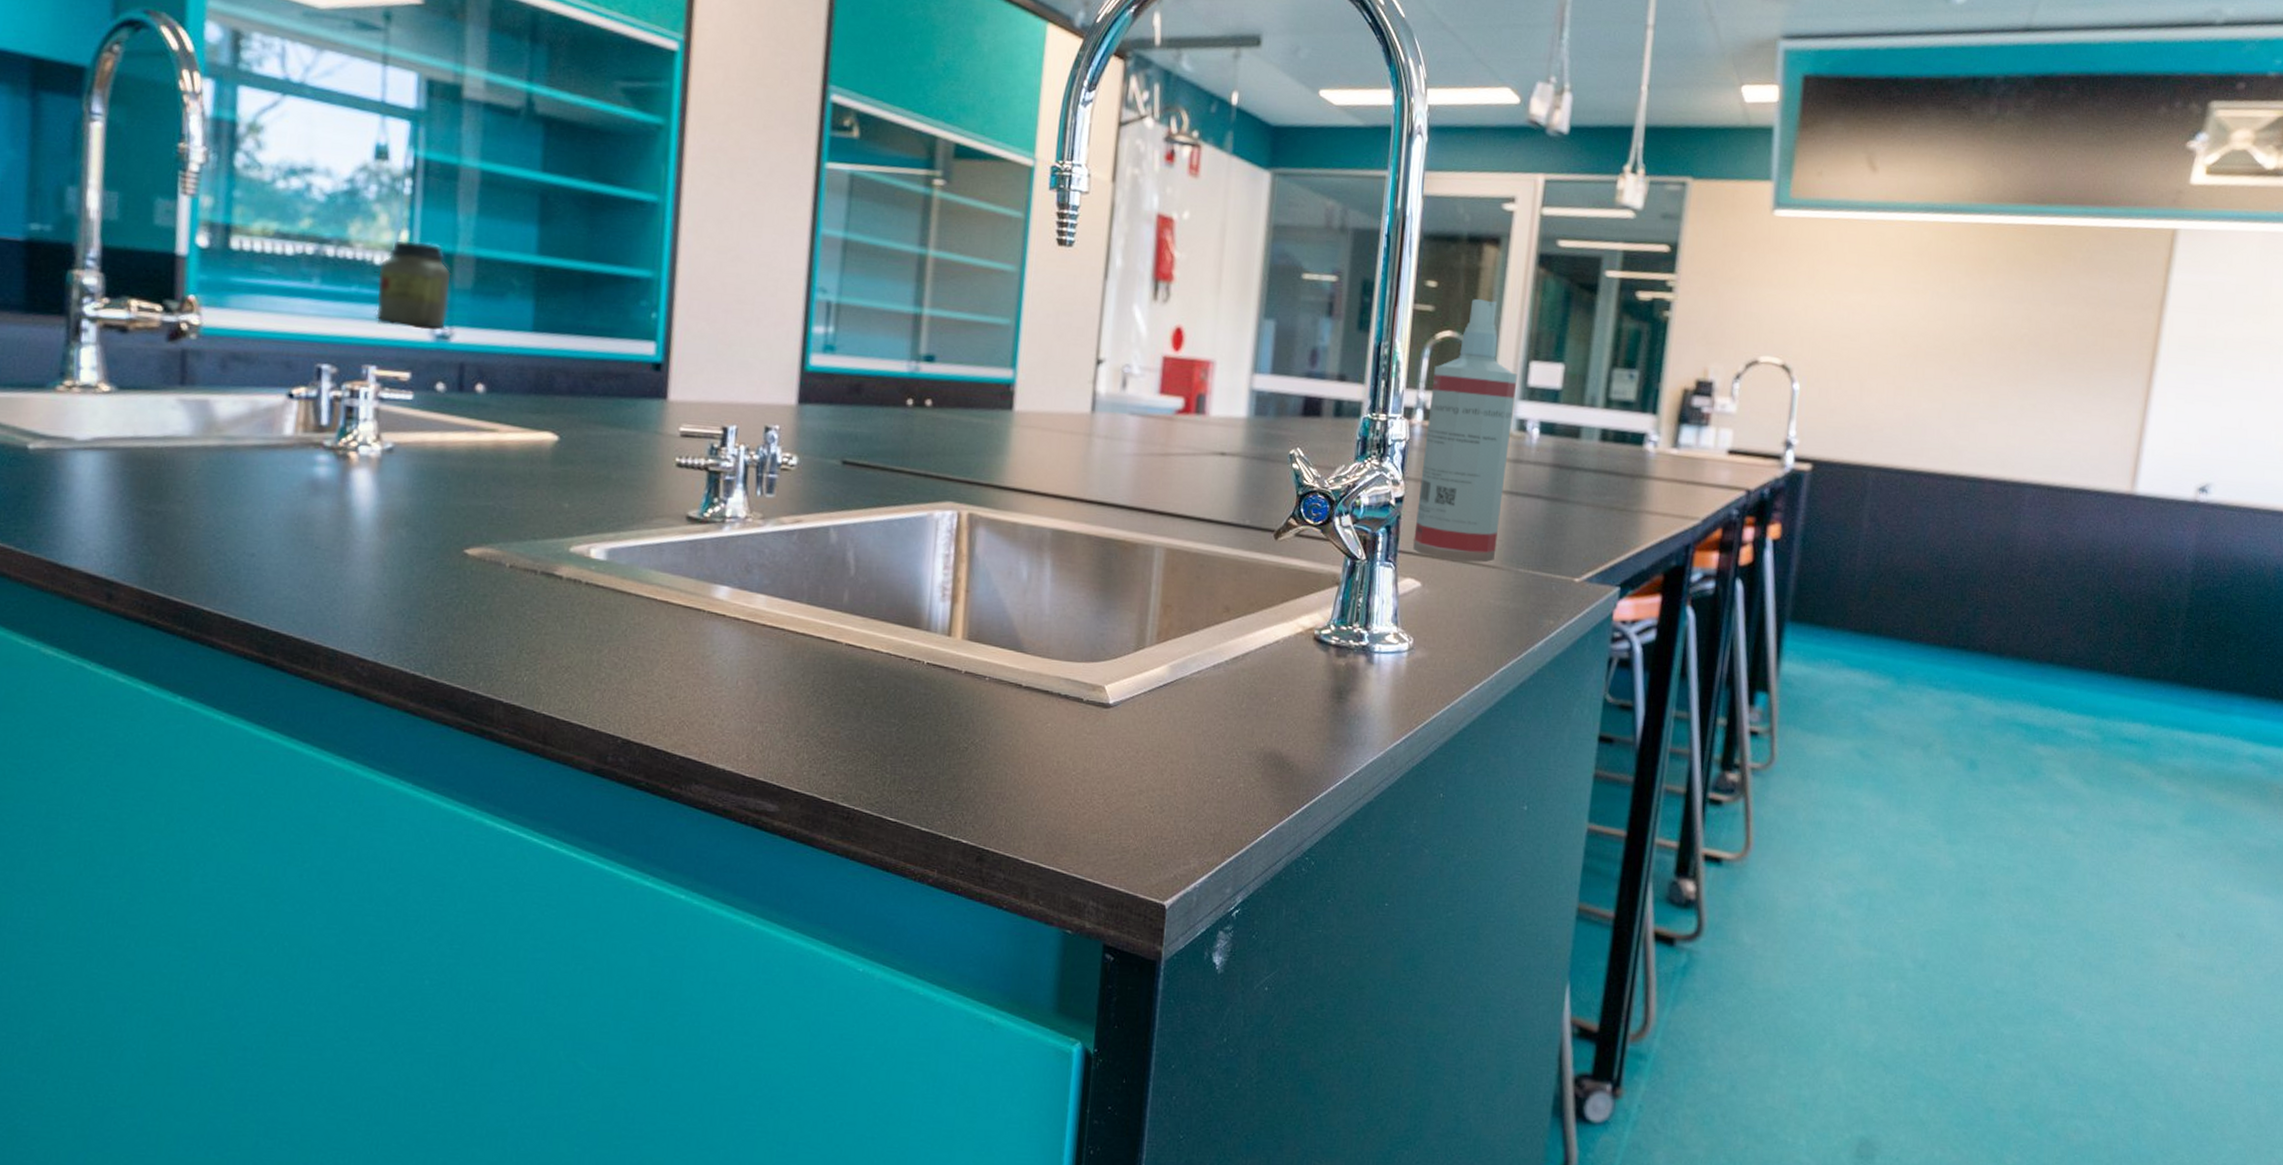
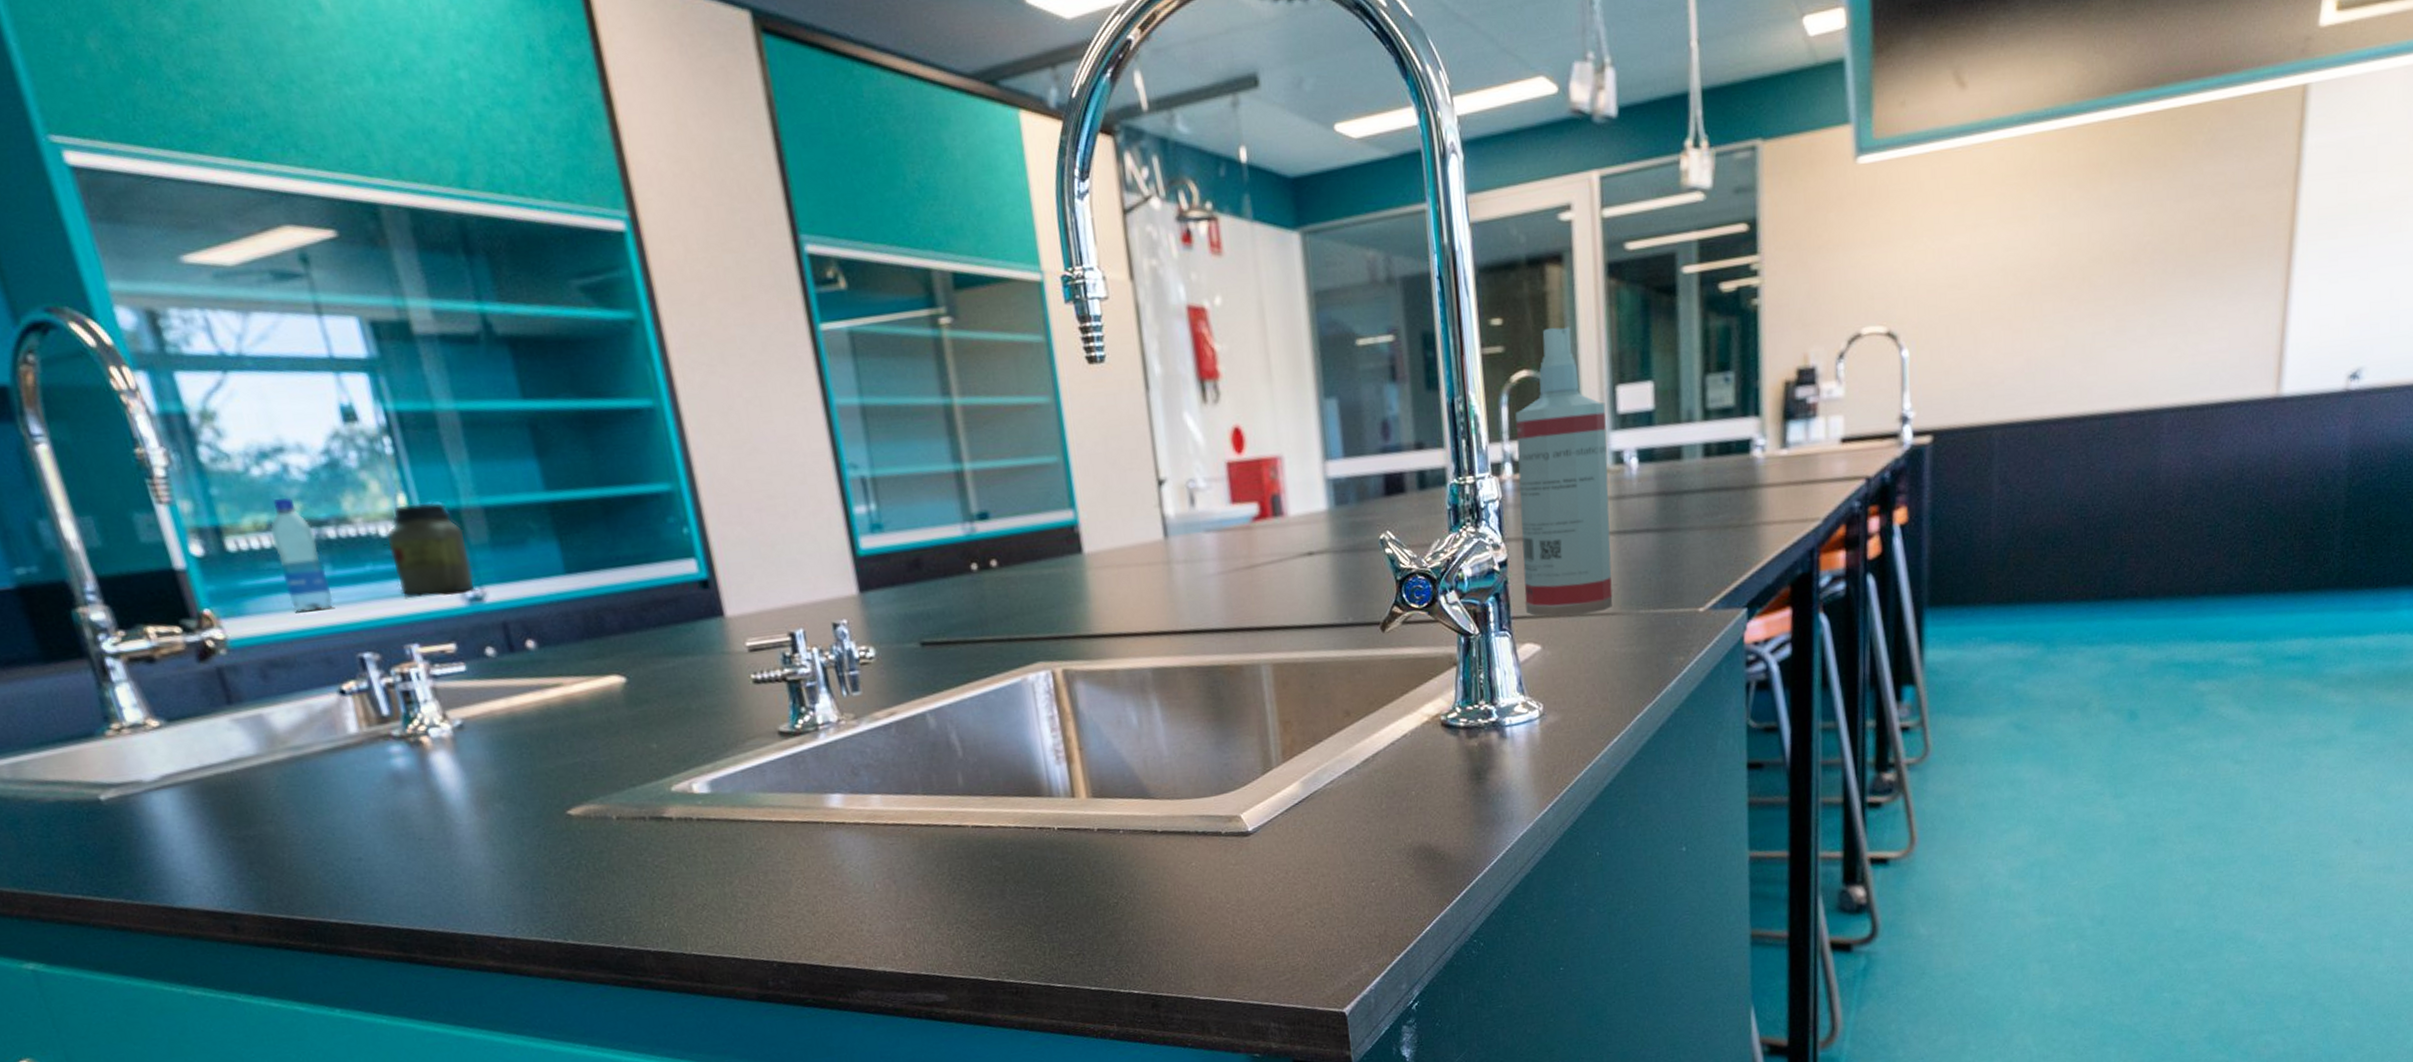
bottle: none [271,212,315,319] -> present [269,497,333,613]

